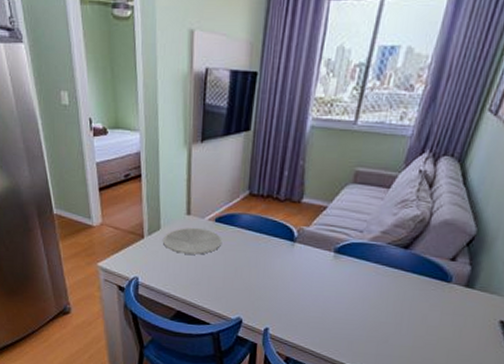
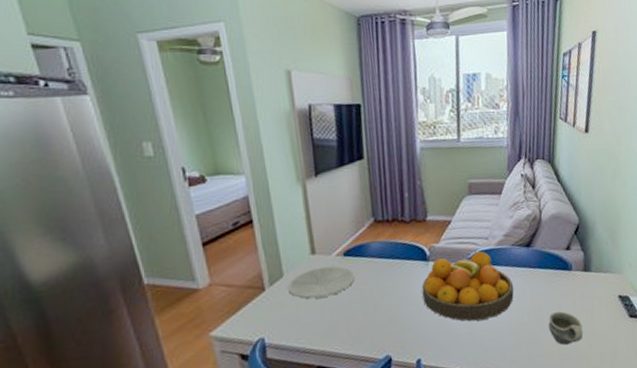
fruit bowl: none [282,240,379,309] -> present [421,250,514,321]
cup: none [406,320,446,355] -> present [548,311,584,345]

